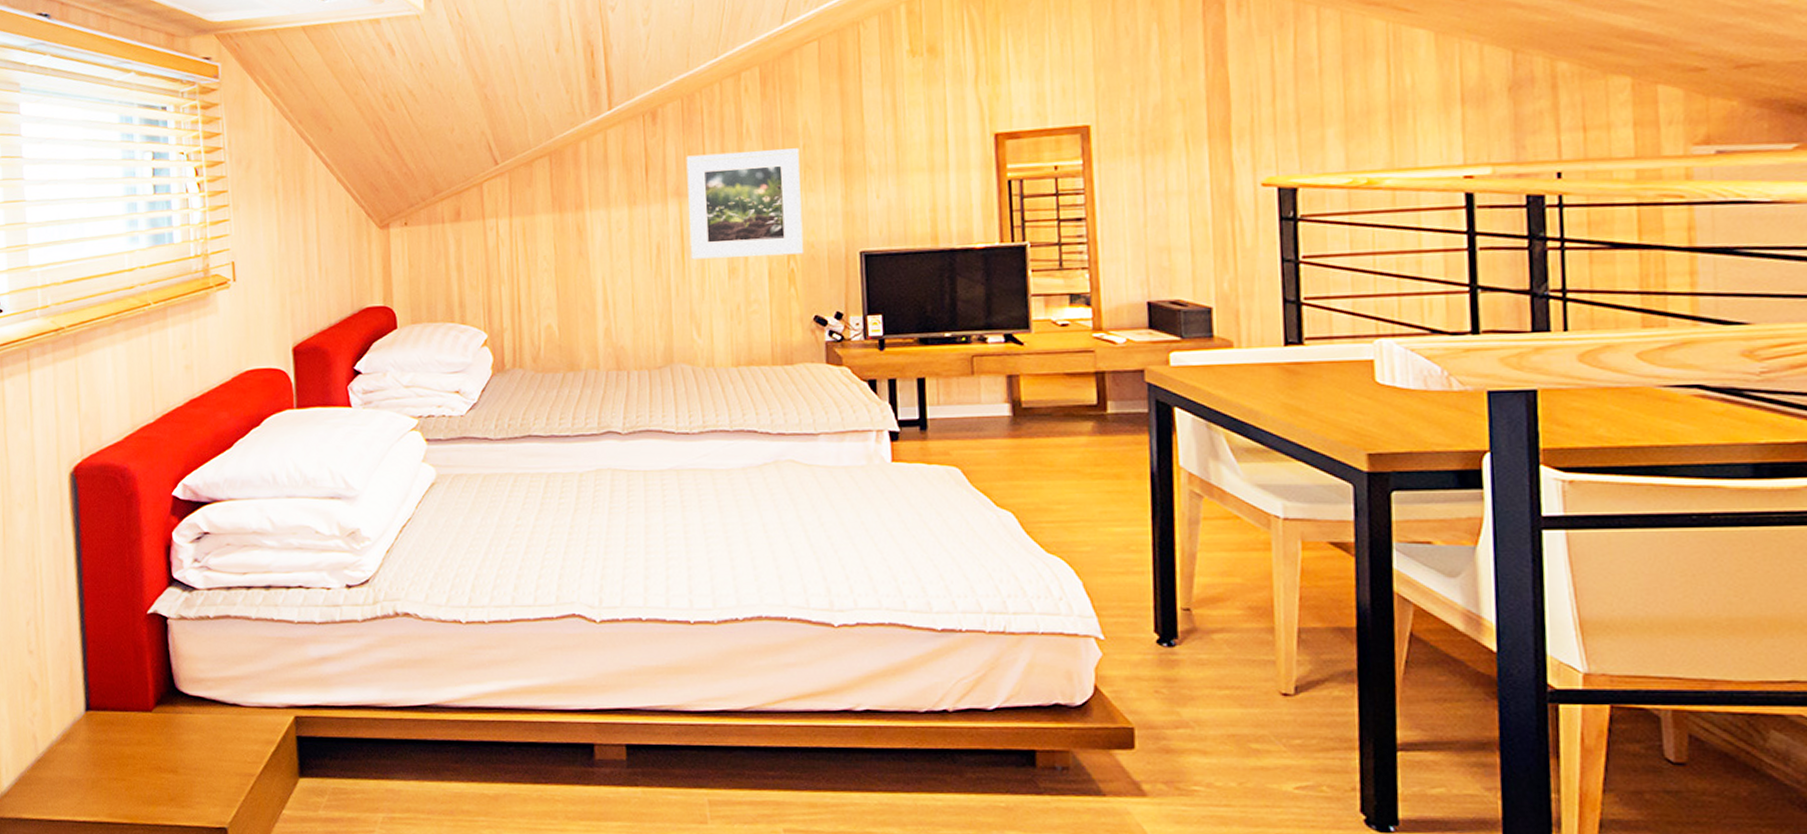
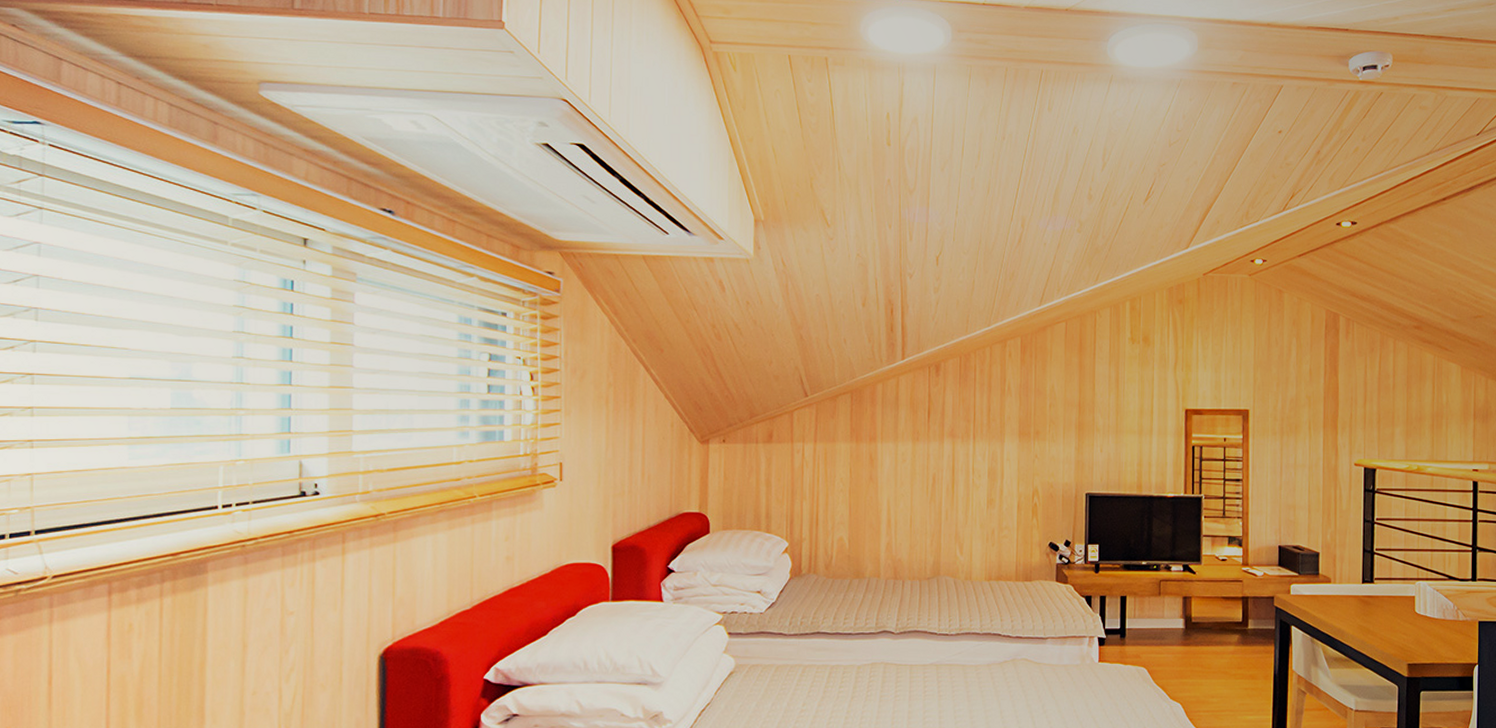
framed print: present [686,148,804,260] -> none [959,404,1047,492]

